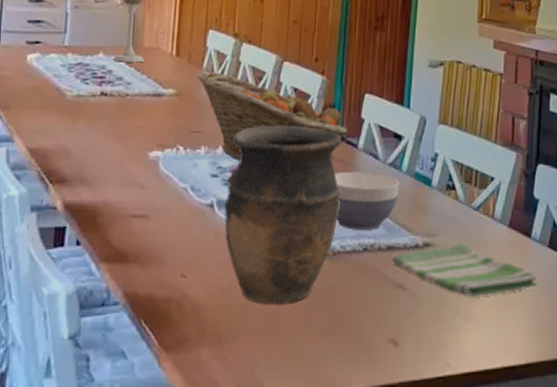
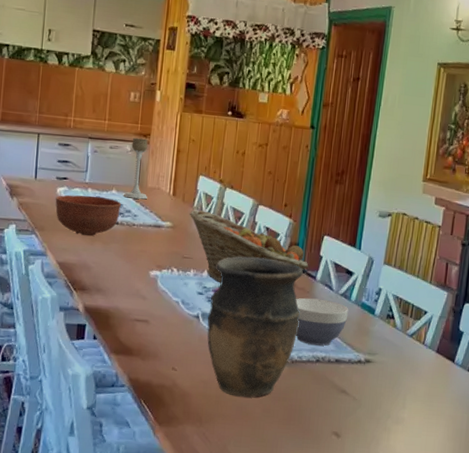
bowl: none [24,61,111,112] -> present [55,194,122,236]
dish towel: present [391,244,538,298] -> none [338,362,457,406]

